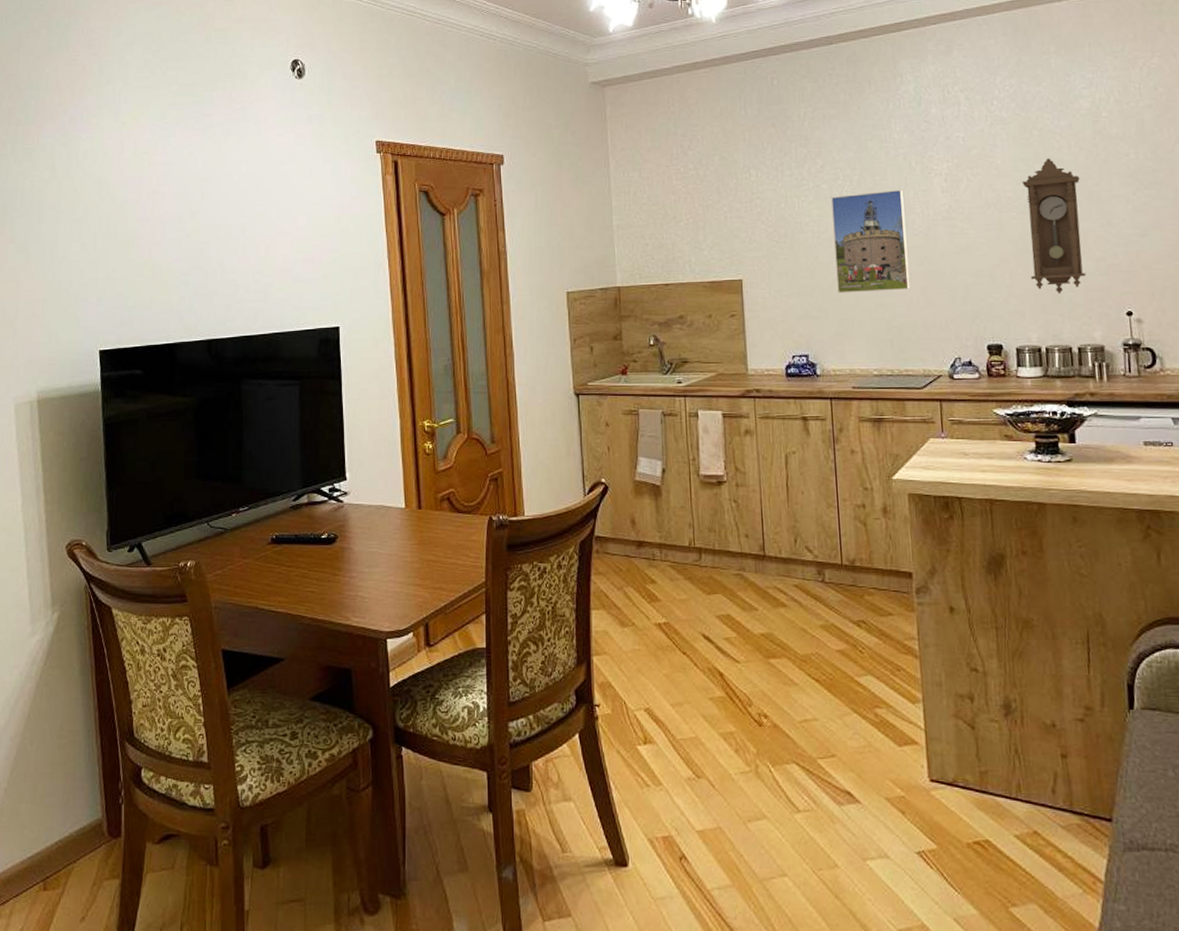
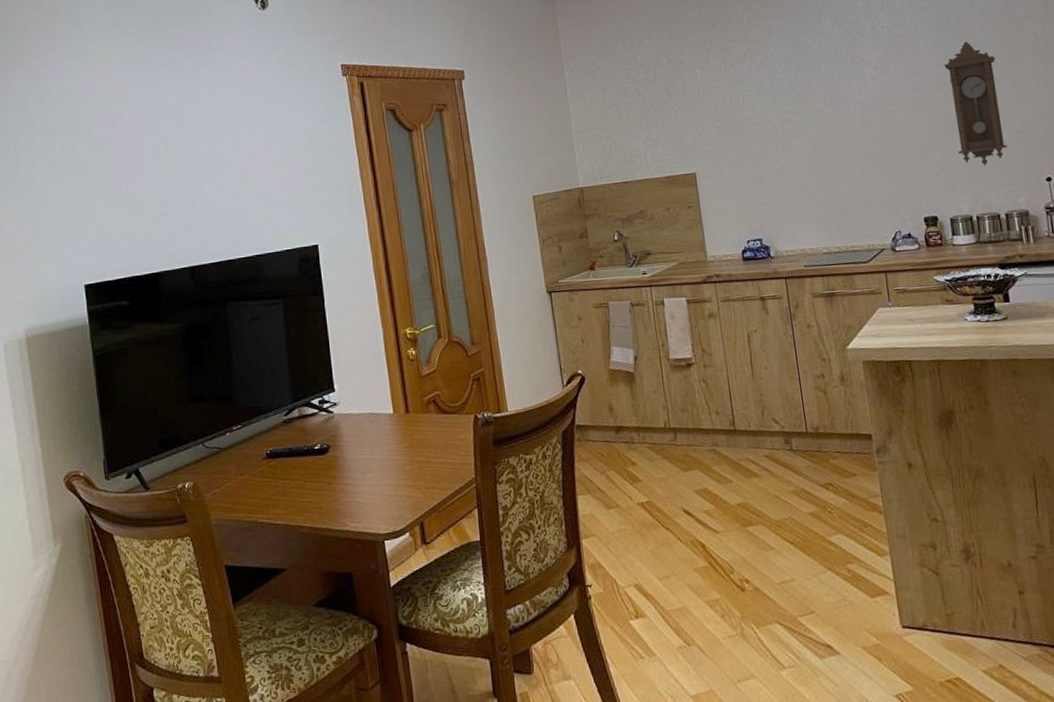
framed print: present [830,189,910,293] -> none [771,78,850,179]

